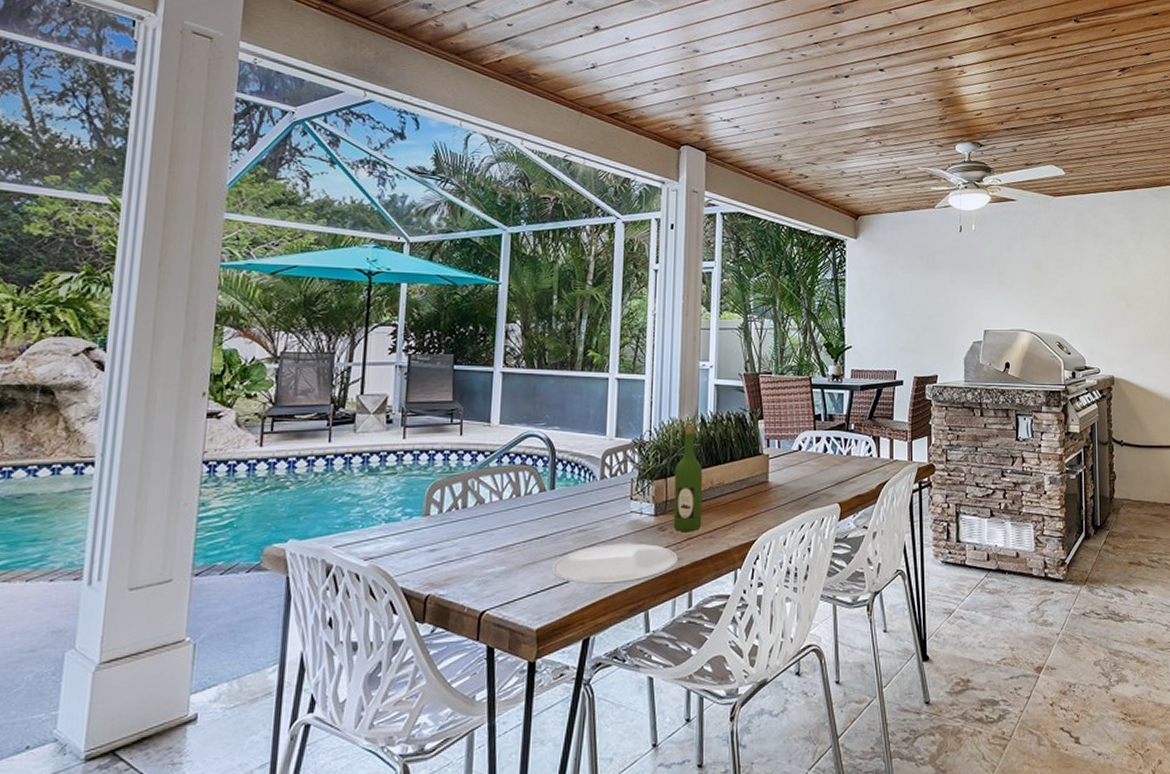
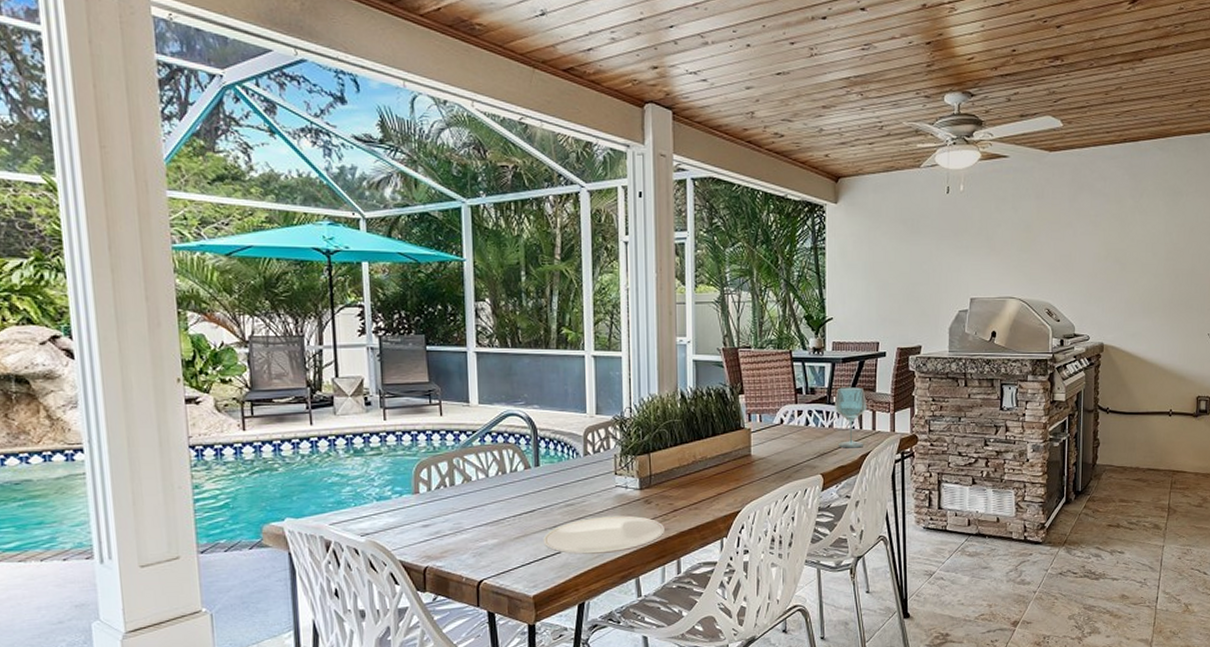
wine bottle: present [673,426,703,532] -> none [657,402,687,505]
wine glass: none [852,415,885,477] -> present [834,387,867,448]

